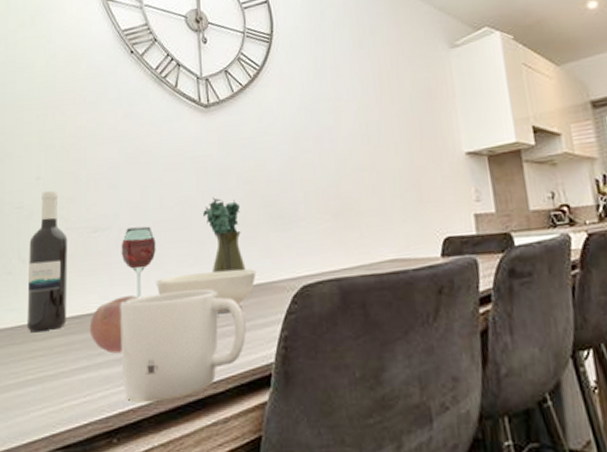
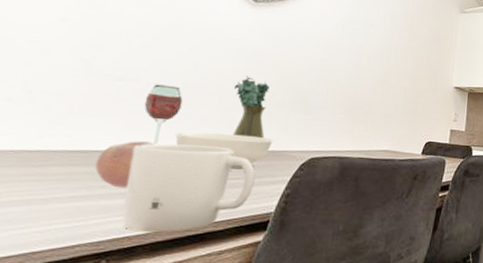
wine bottle: present [26,191,68,332] -> none [20,33,87,159]

